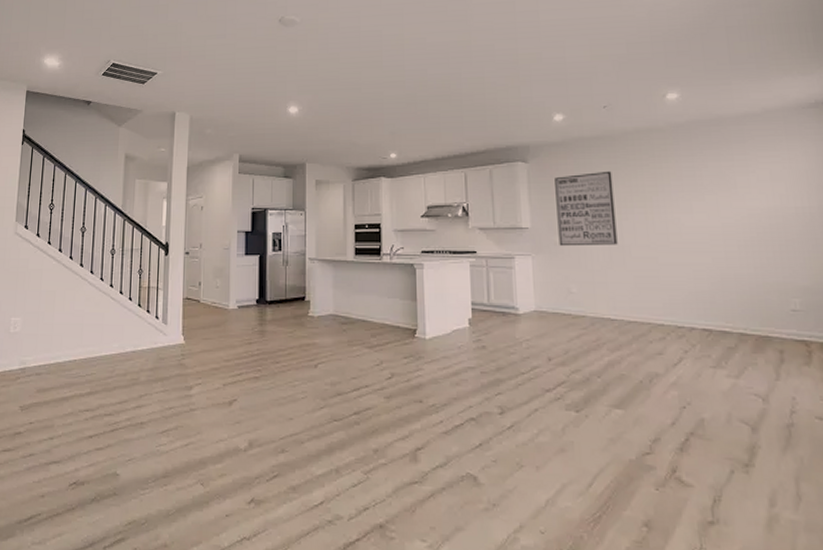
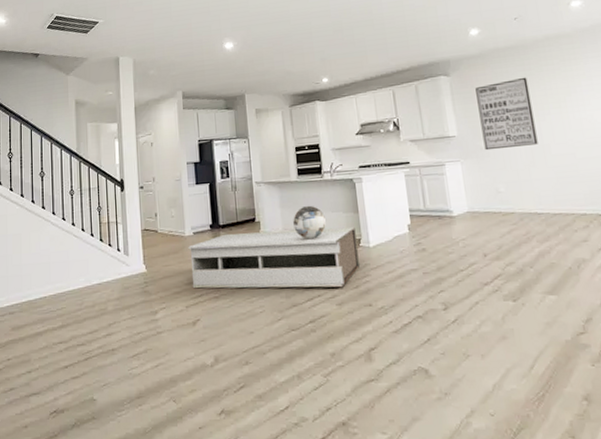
coffee table: none [230,310,413,379] -> present [187,227,360,289]
decorative sphere: none [346,288,380,325] -> present [293,205,326,240]

